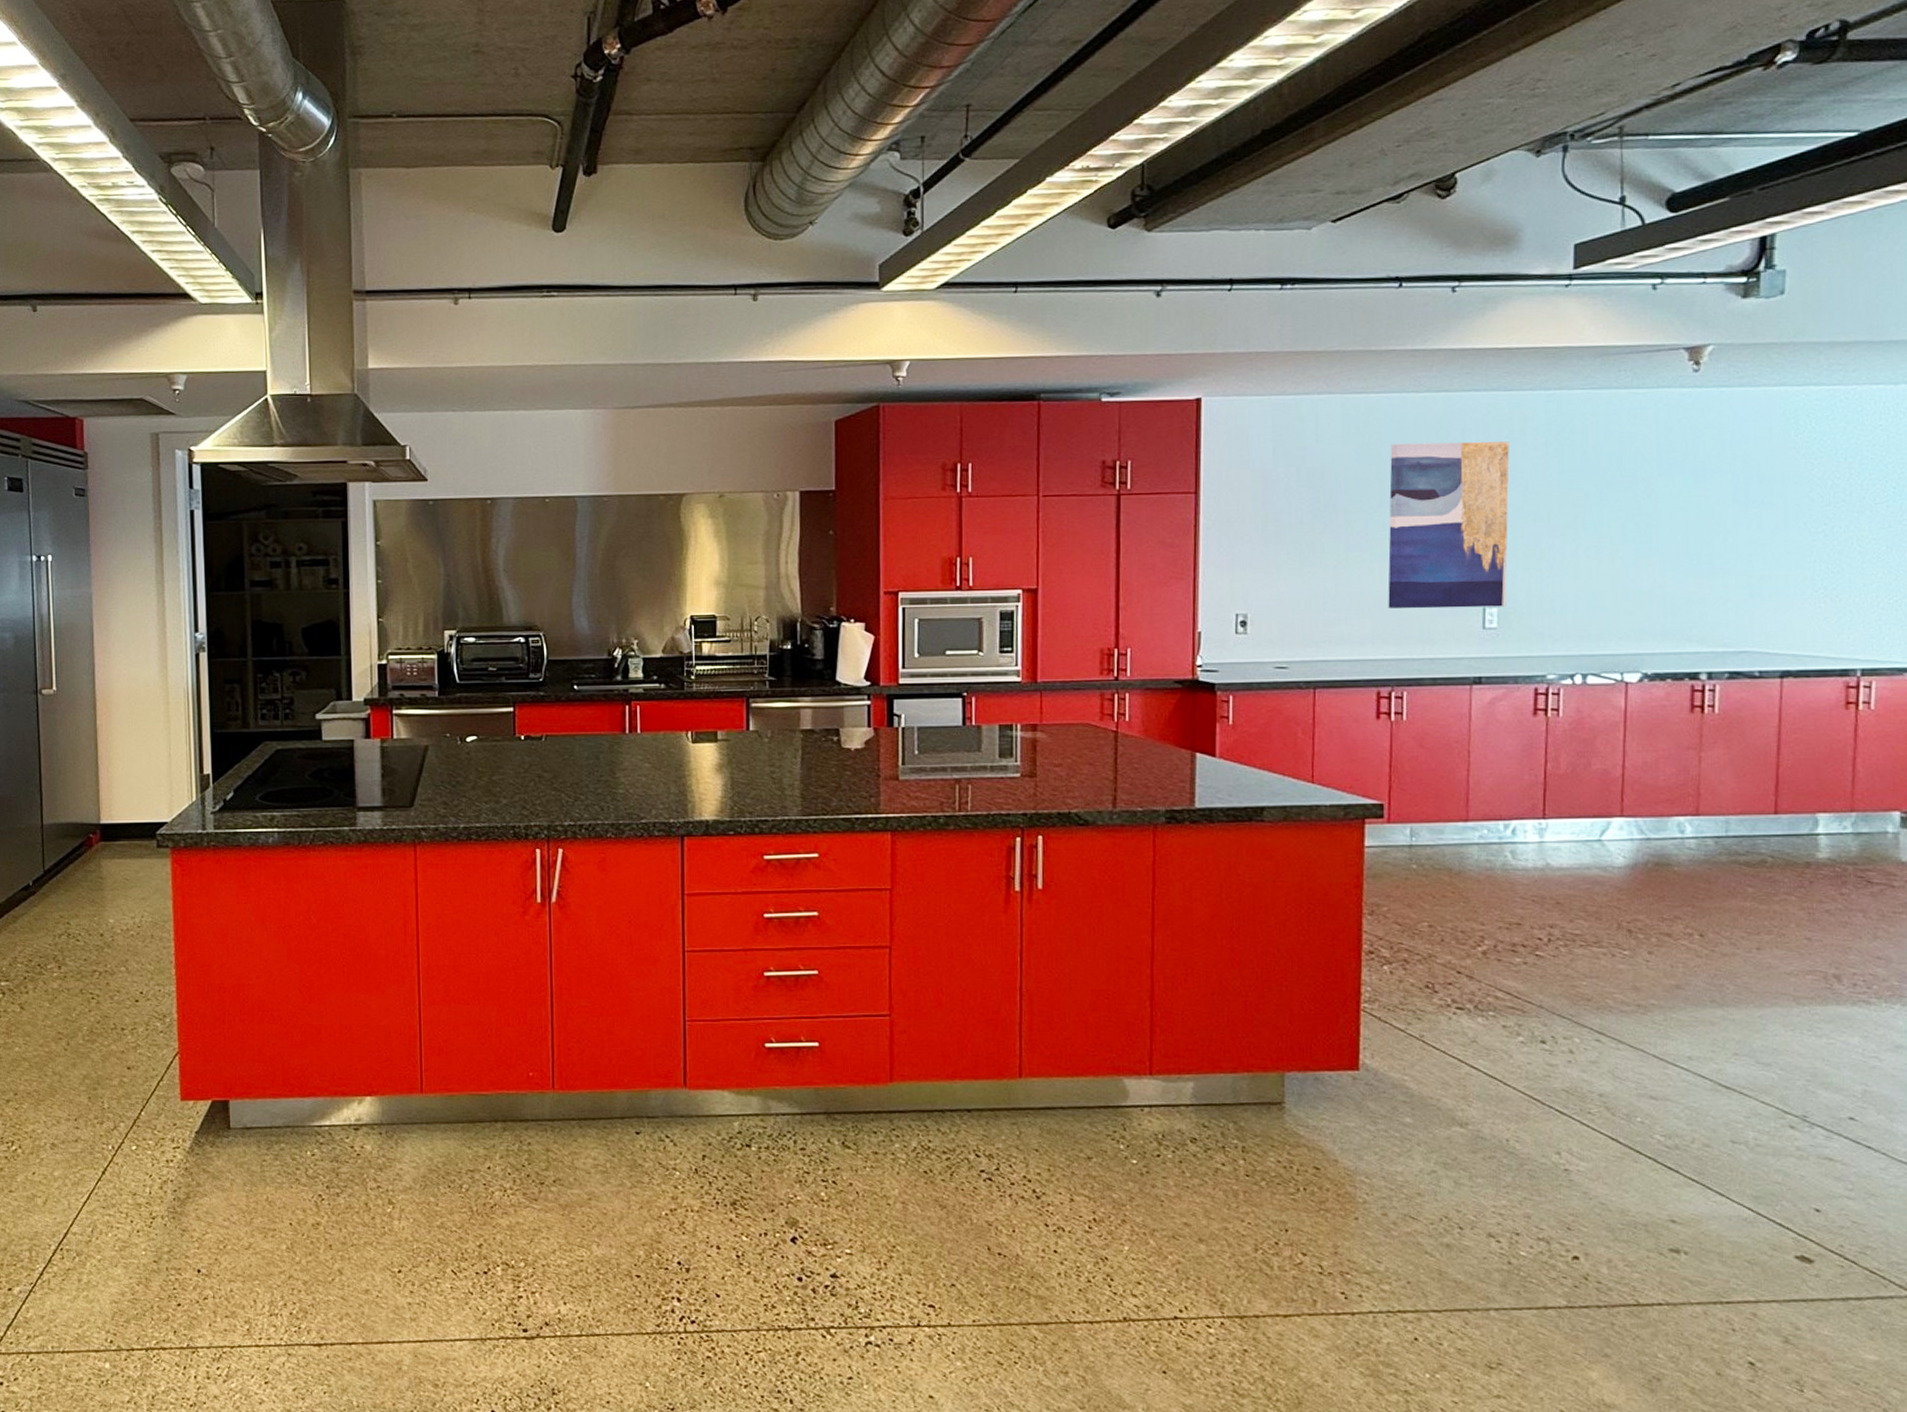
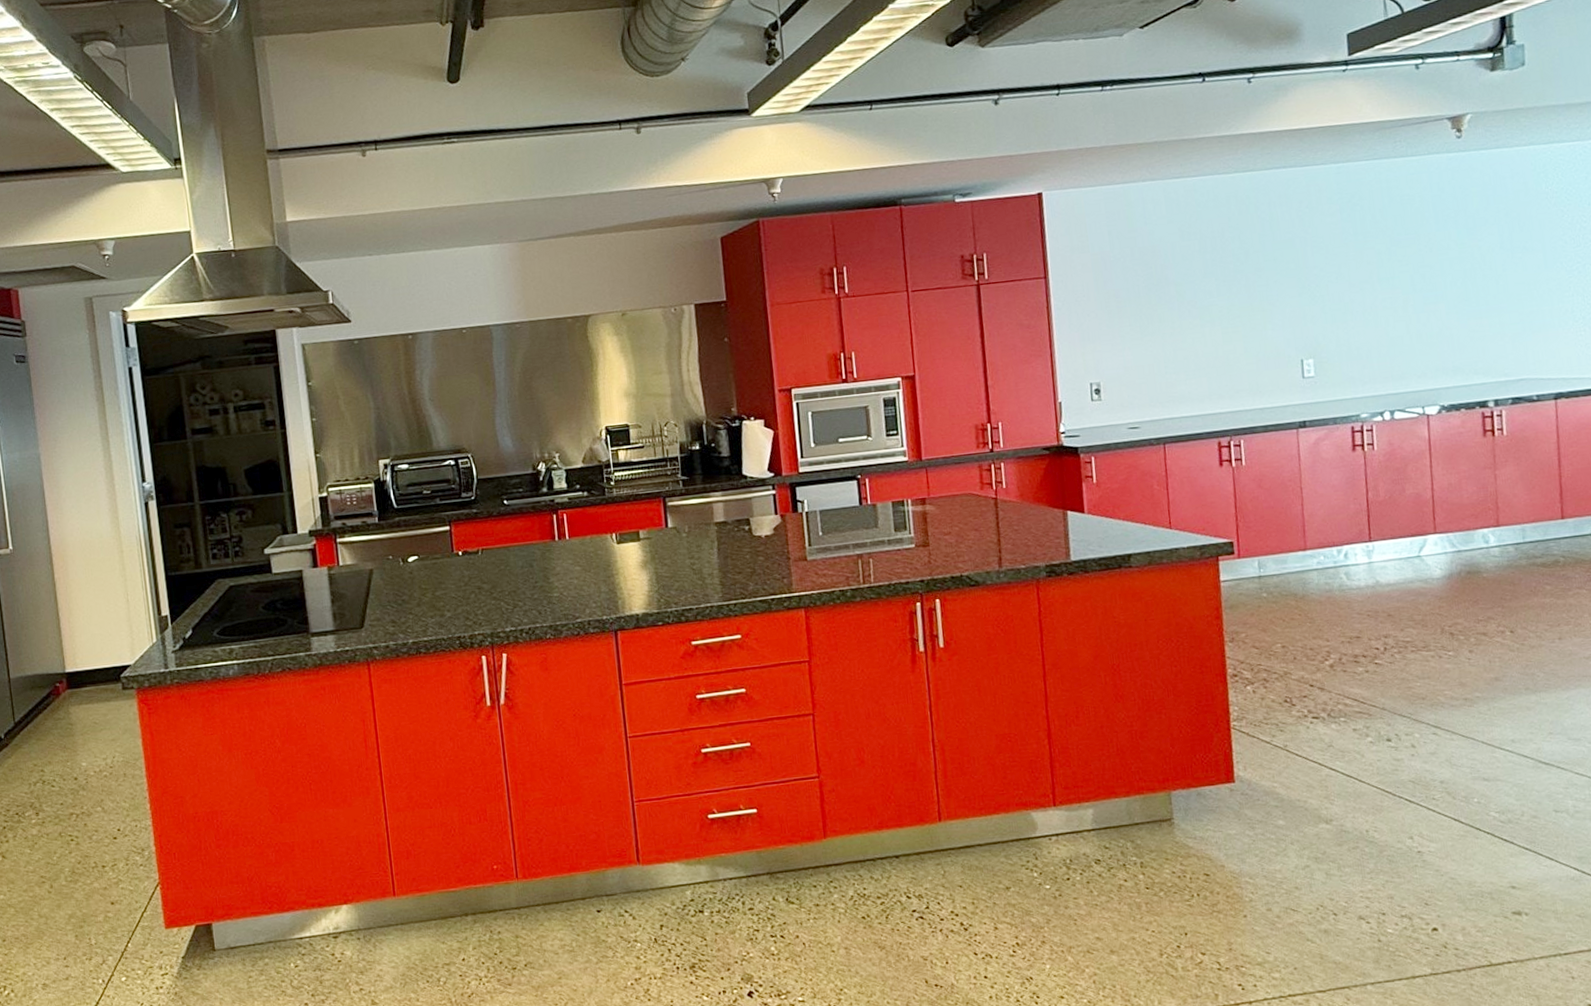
wall art: present [1388,441,1510,609] -> none [1209,211,1320,367]

